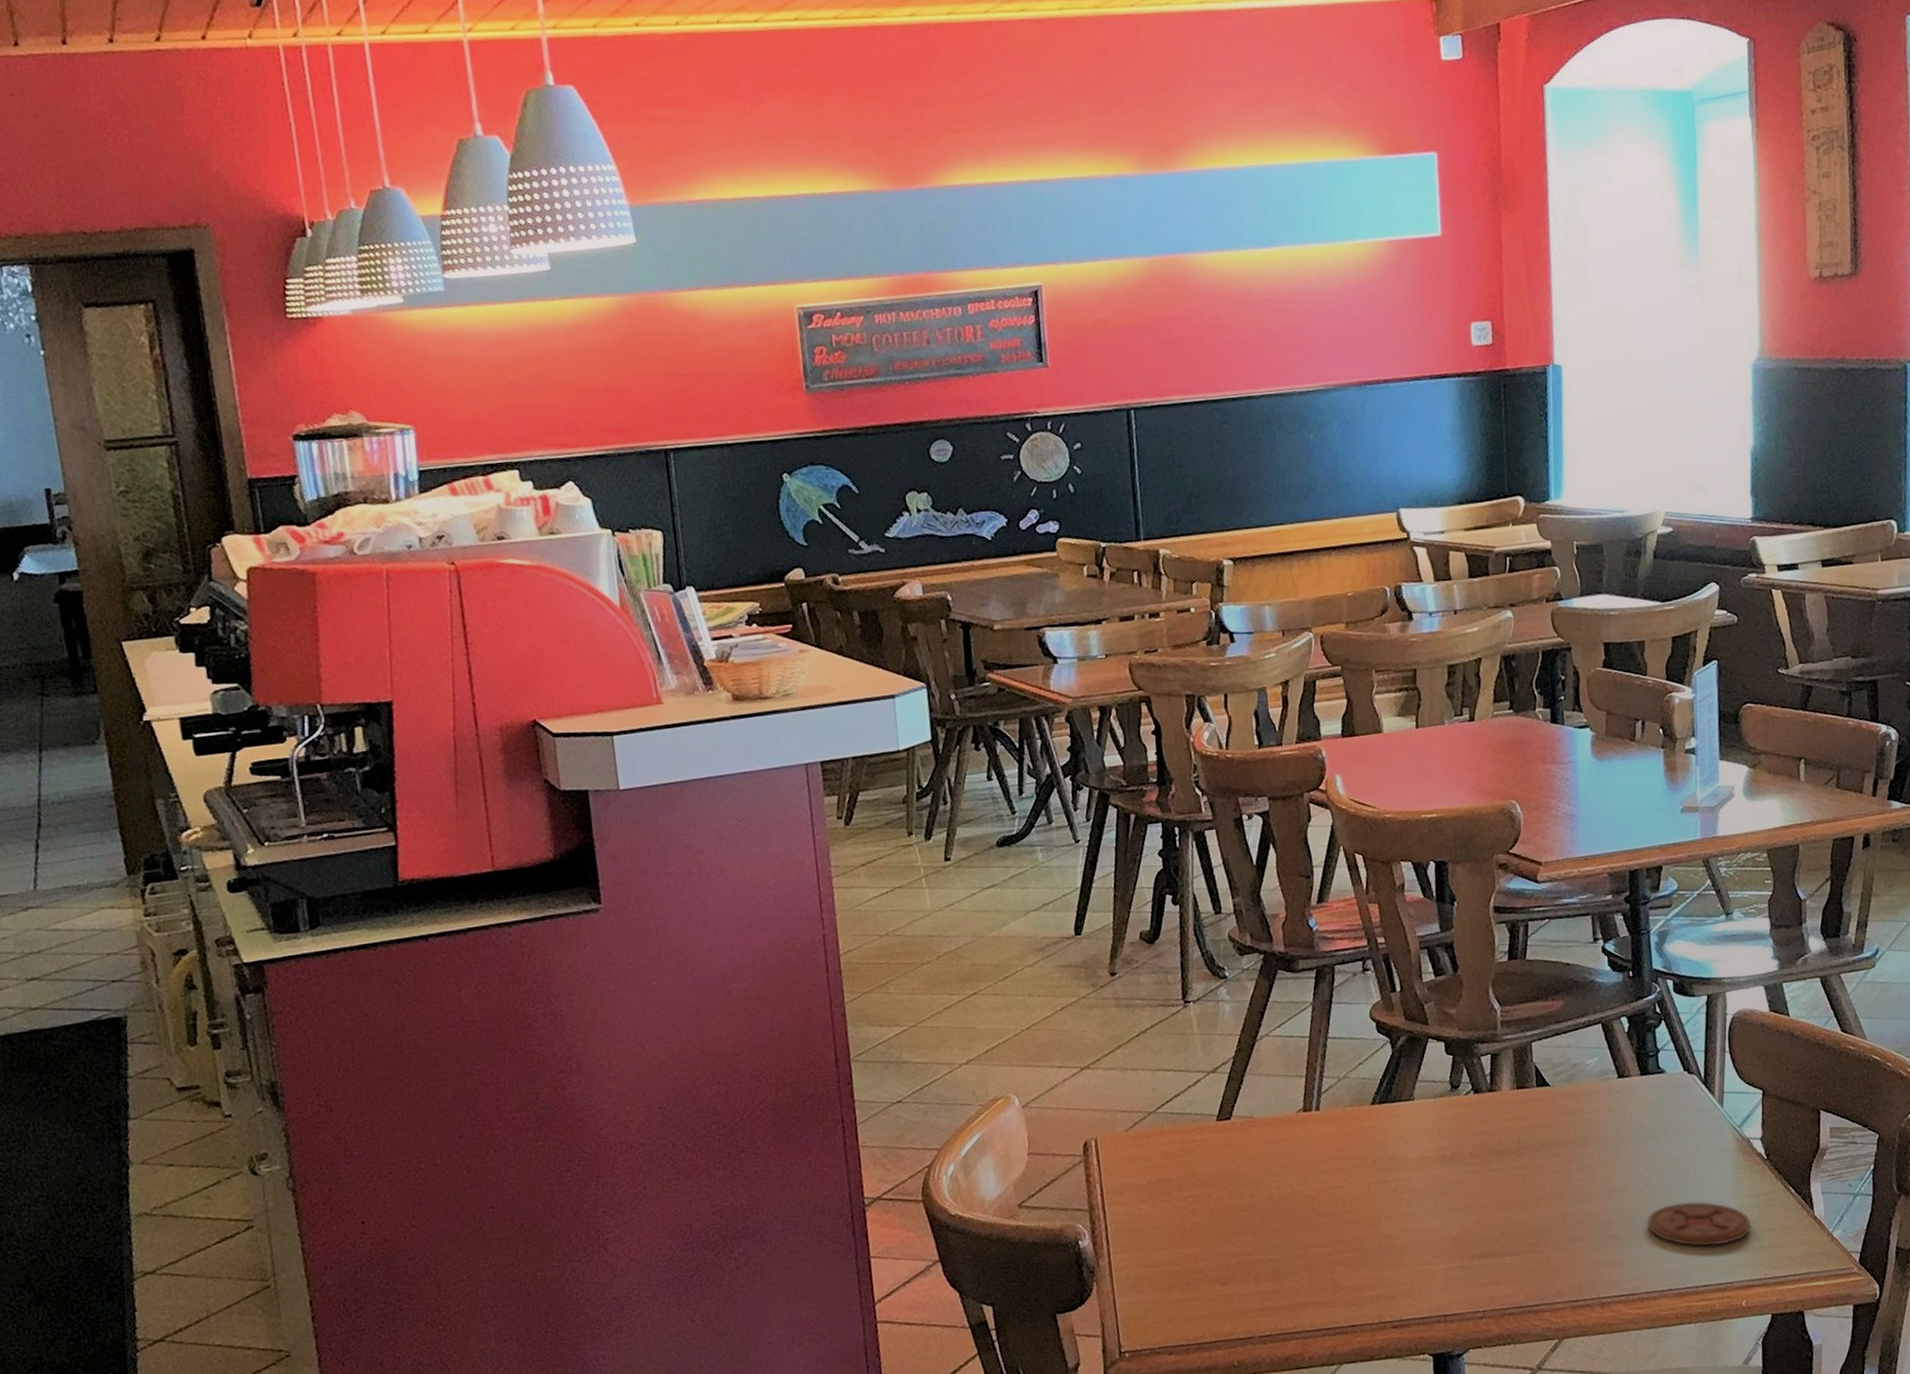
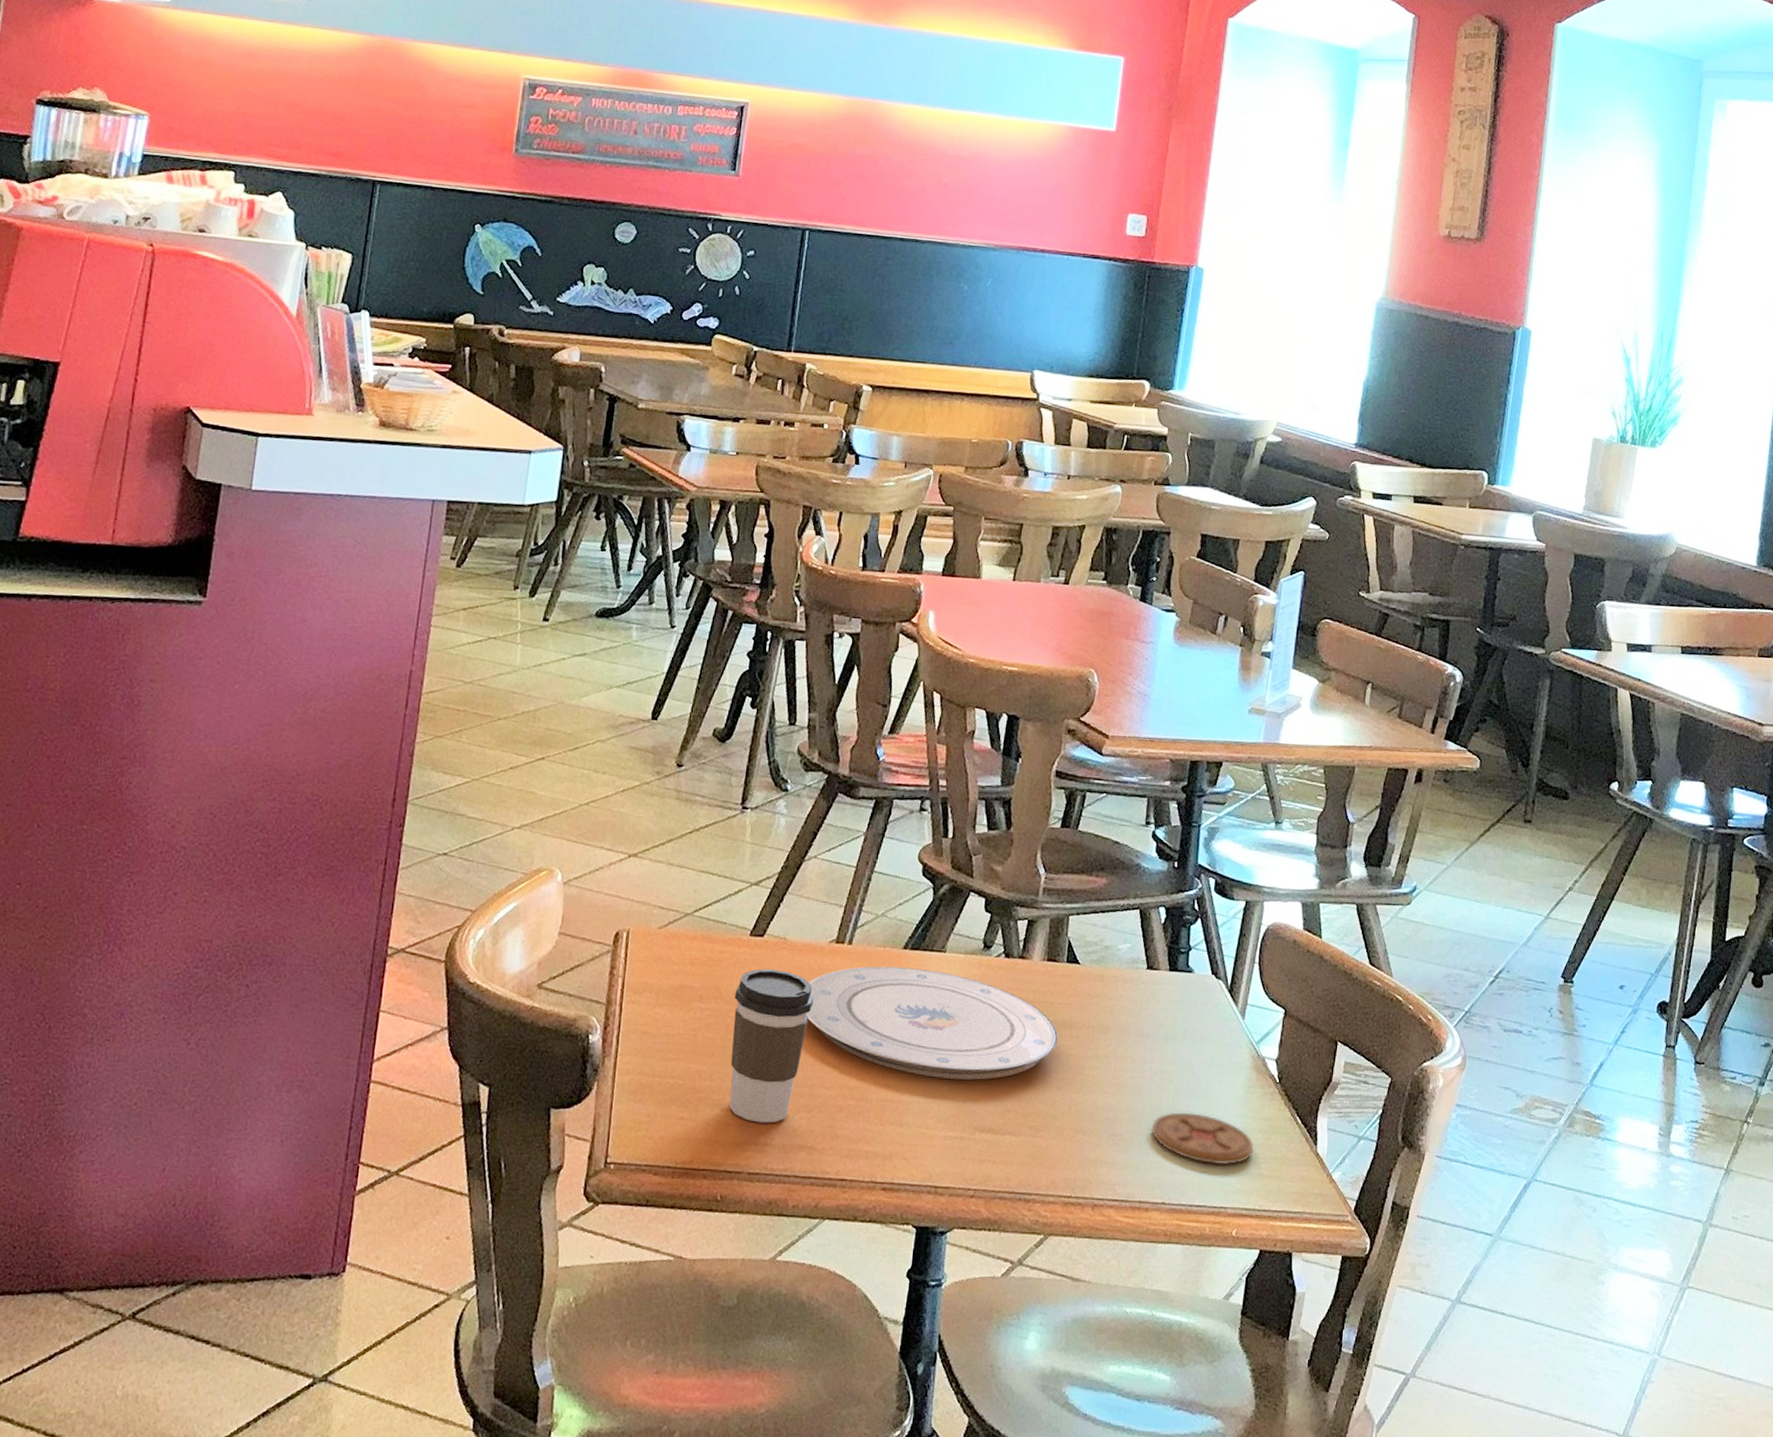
coffee cup: none [1213,1147,1293,1290] -> present [729,968,814,1123]
plate: none [1283,1119,1541,1218] -> present [806,966,1058,1080]

